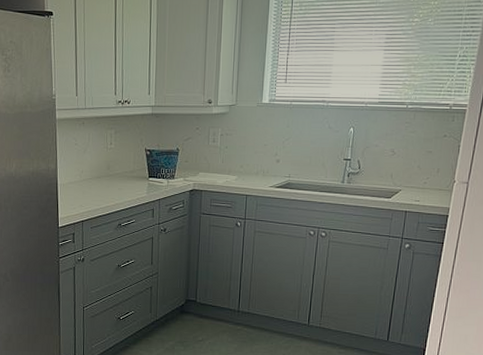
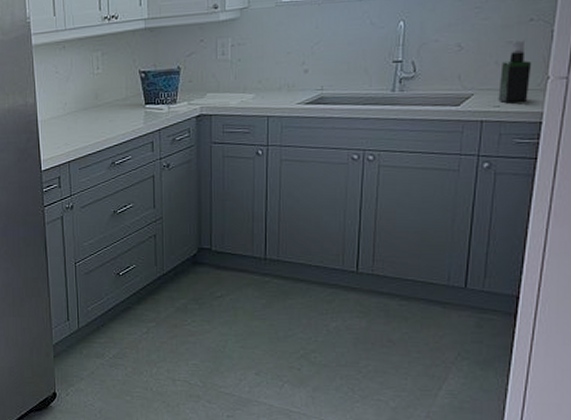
spray bottle: none [418,151,444,200] -> present [498,40,532,103]

